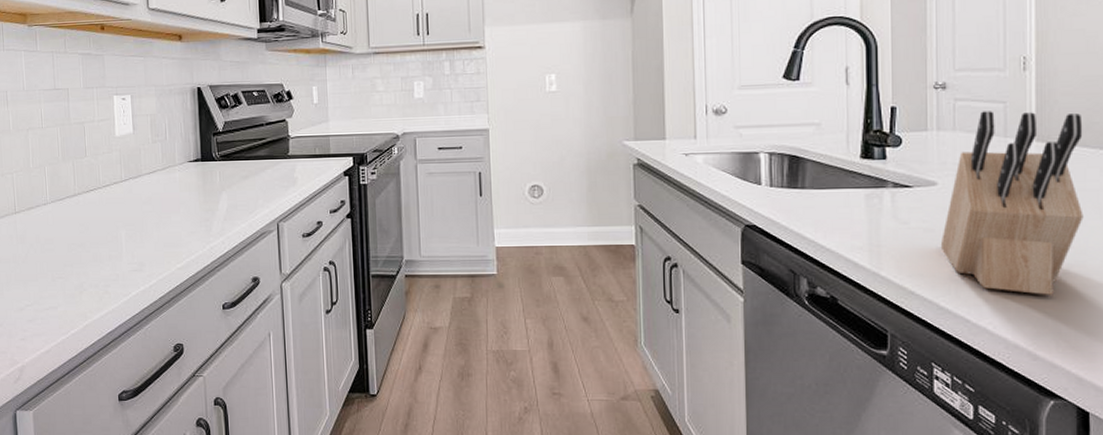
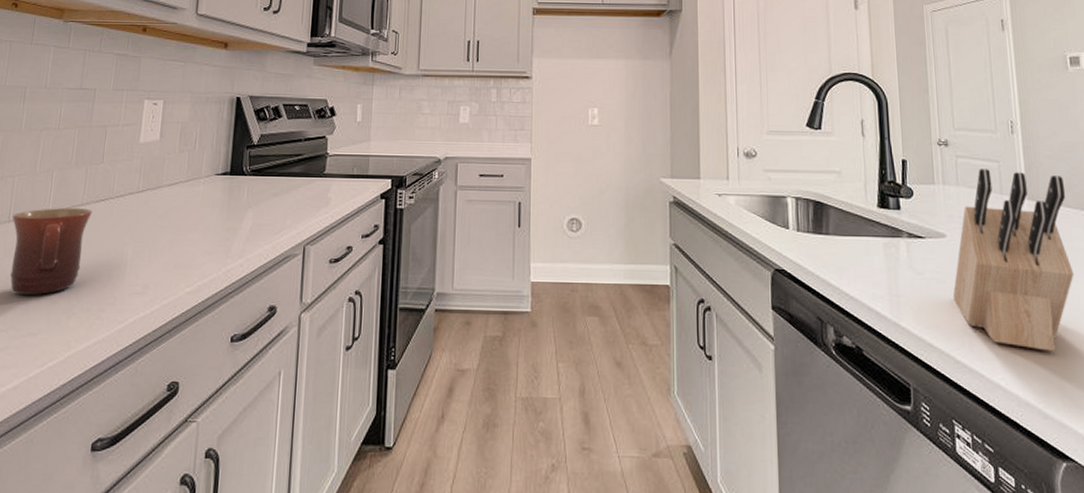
mug: none [18,198,85,275] -> present [10,208,93,295]

